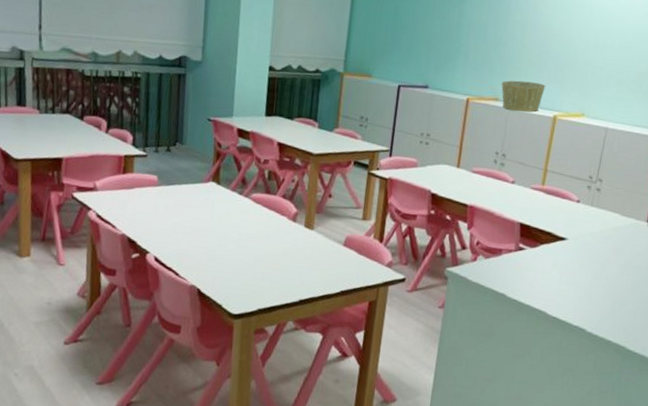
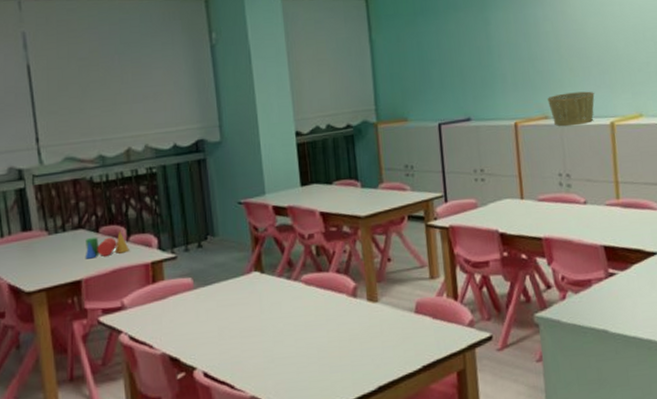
toy blocks: none [68,122,108,143] -> present [85,230,130,259]

